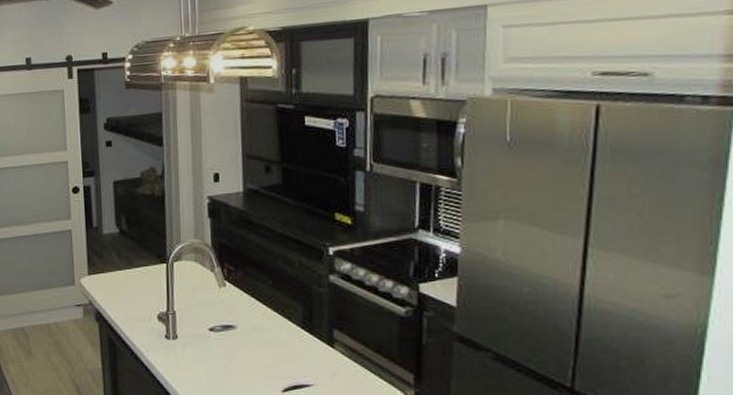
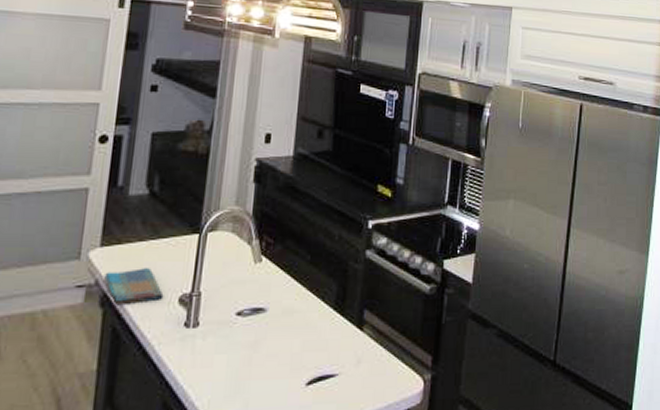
dish towel: none [95,292,145,319] -> present [104,268,164,304]

